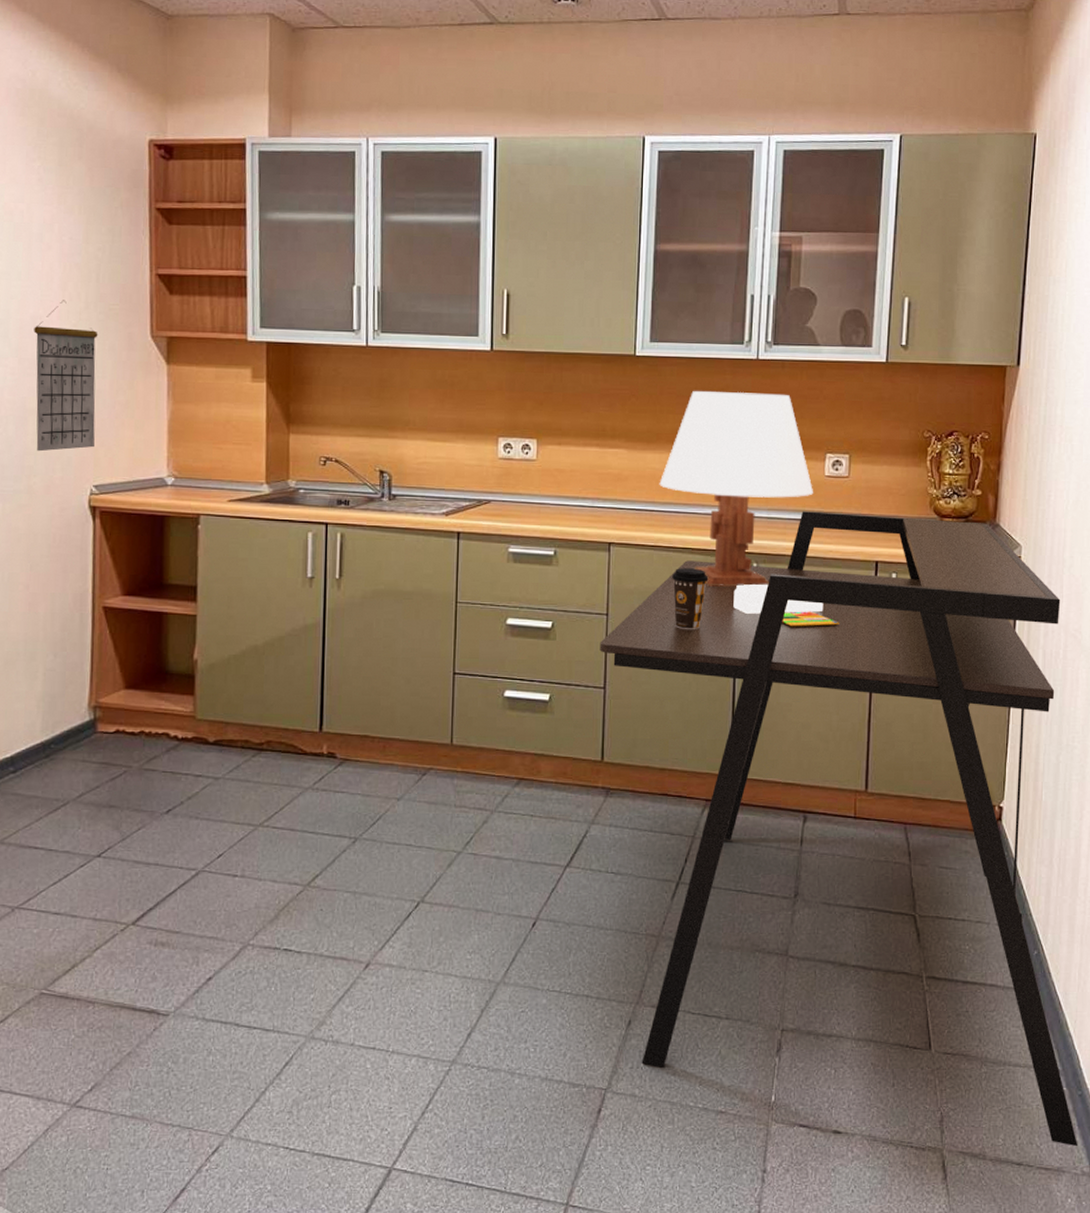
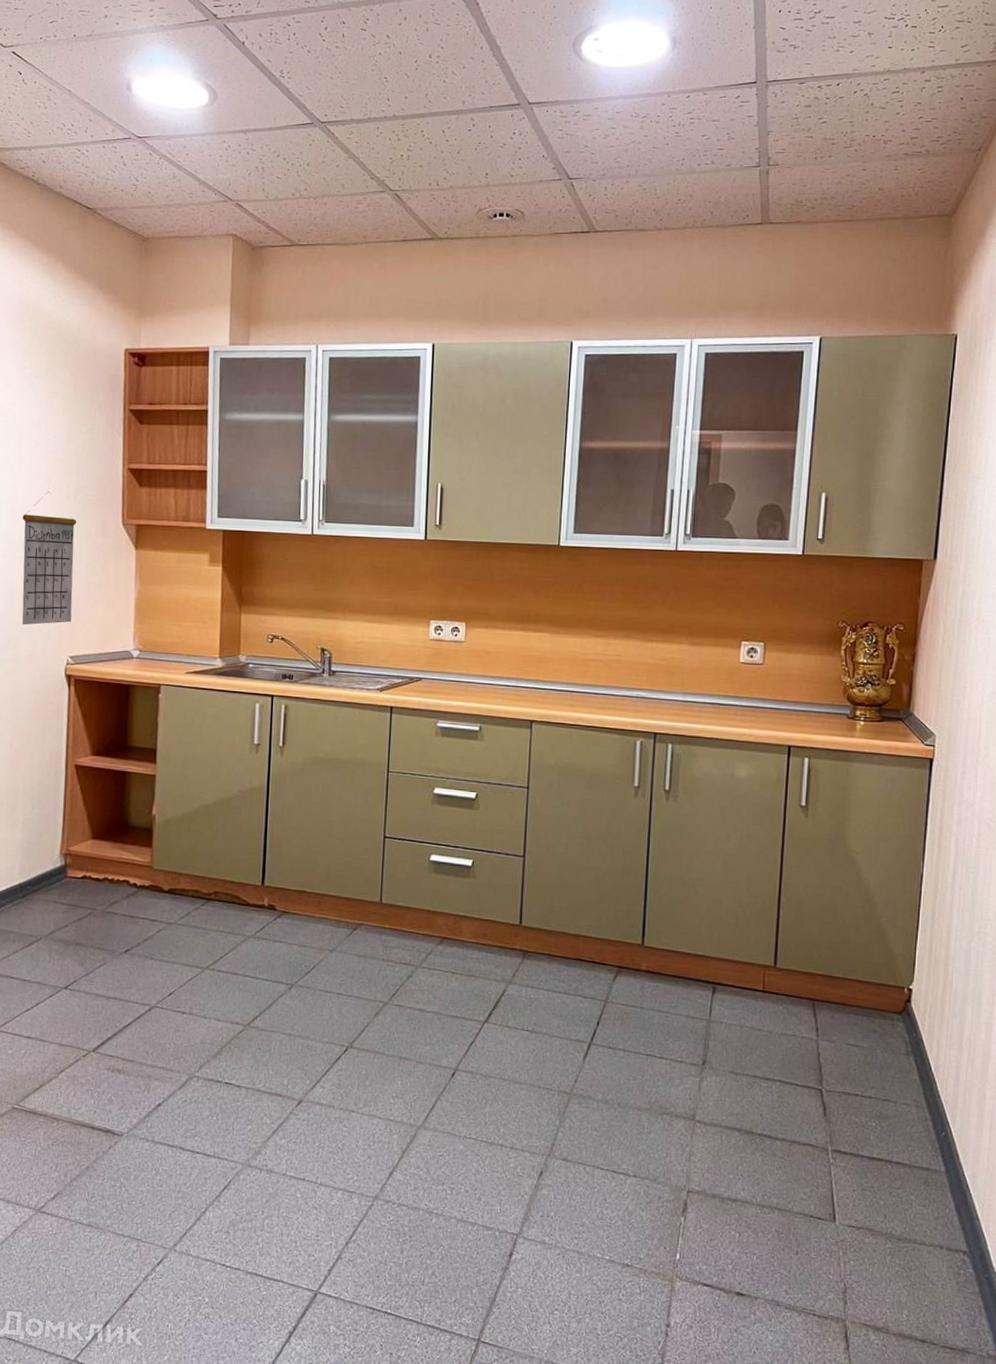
desk: present [599,511,1079,1147] -> none [520,696,985,1330]
table lamp: present [659,391,813,587] -> none [579,580,728,766]
coffee cup: present [671,568,709,629] -> none [589,746,625,805]
notebook: present [733,583,839,627] -> none [648,763,752,806]

